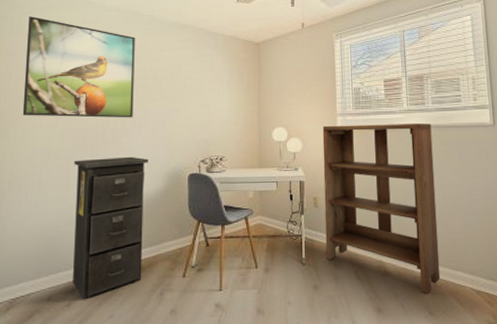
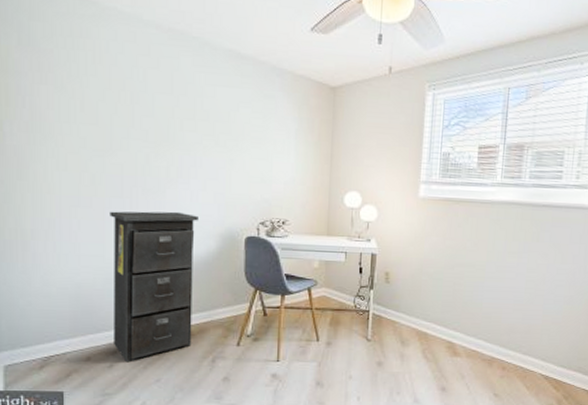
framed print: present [22,16,135,118] -> none [41,24,181,167]
bookshelf: present [322,123,441,294] -> none [393,193,525,376]

